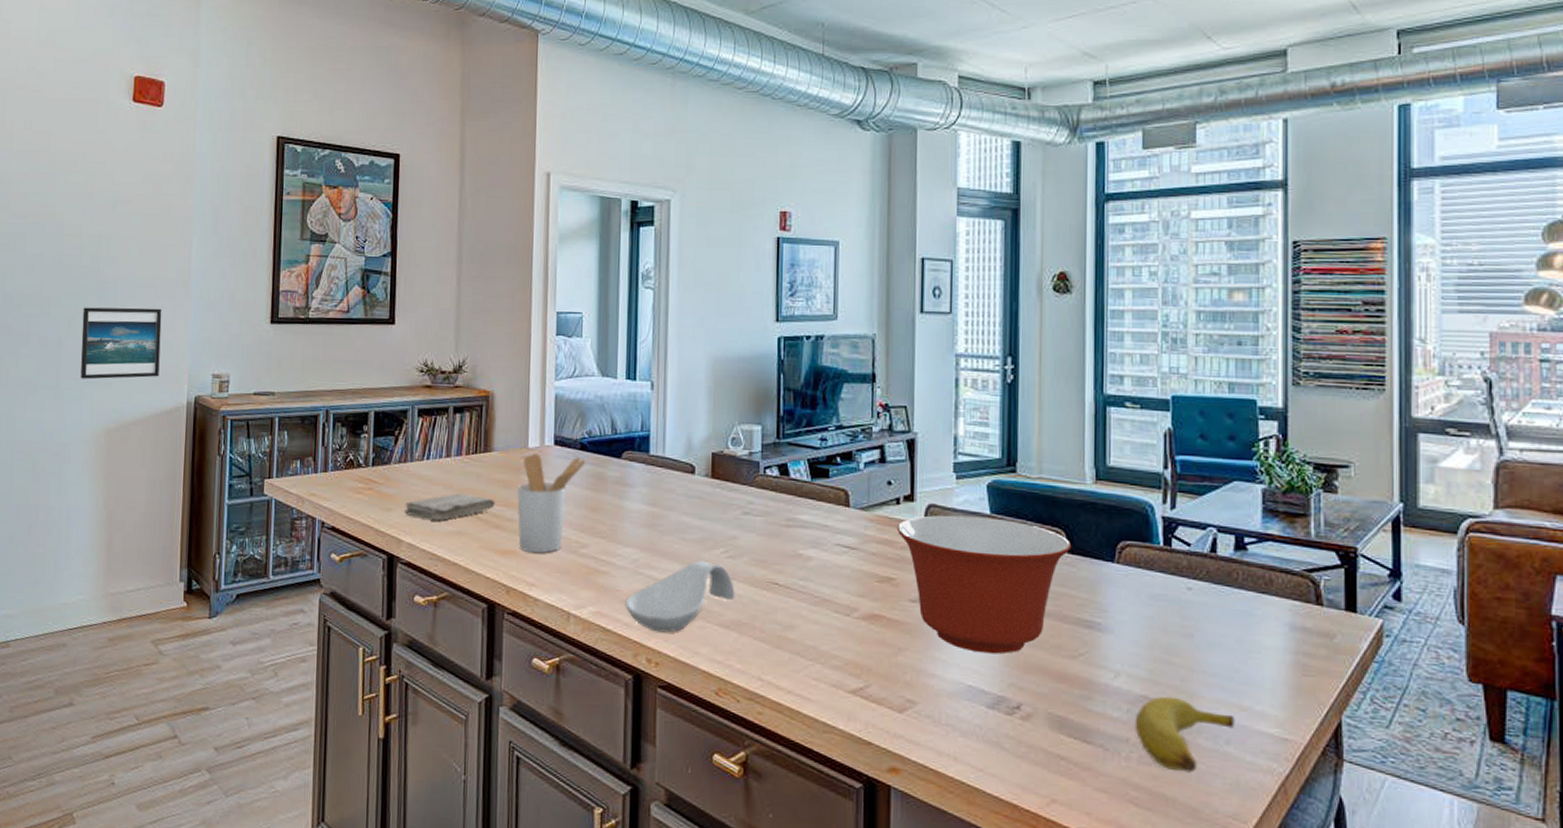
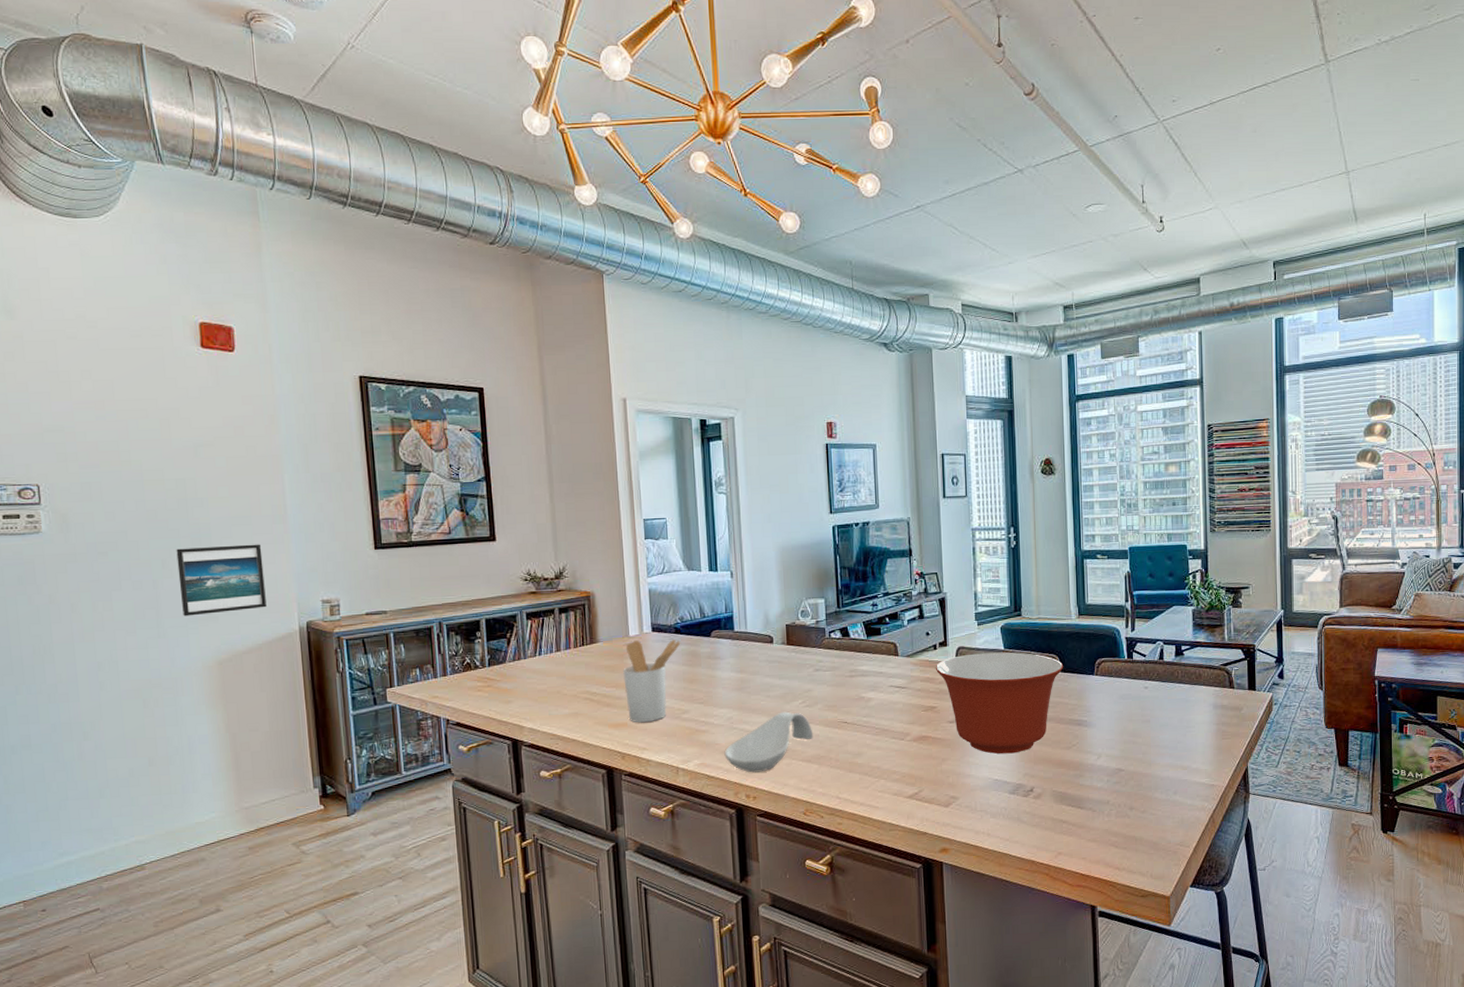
washcloth: present [404,493,495,521] -> none [523,680,605,707]
banana: present [1135,696,1235,773] -> none [1113,766,1180,819]

